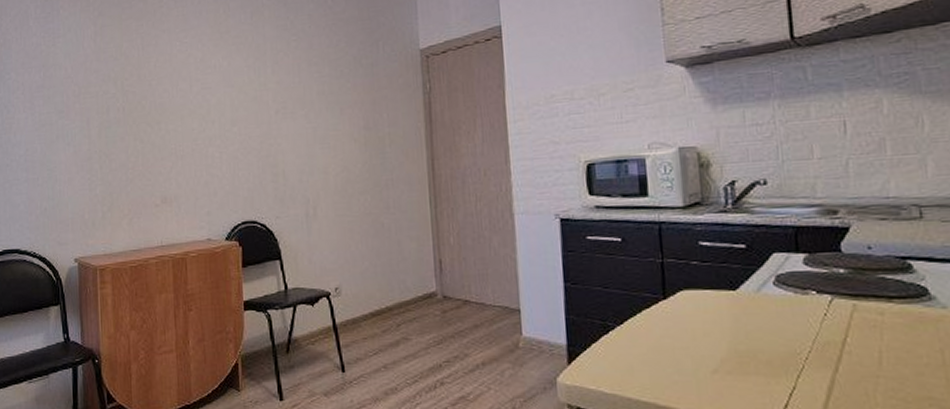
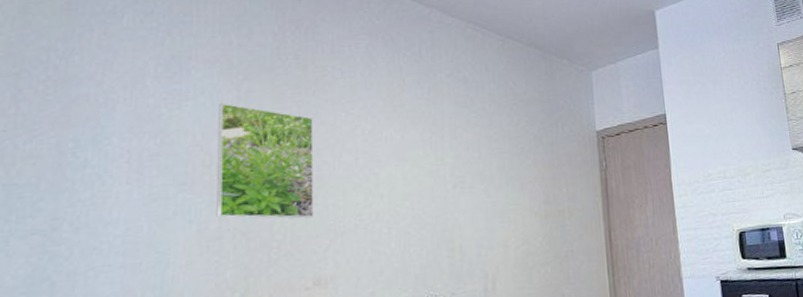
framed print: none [82,38,159,143] -> present [216,102,314,219]

